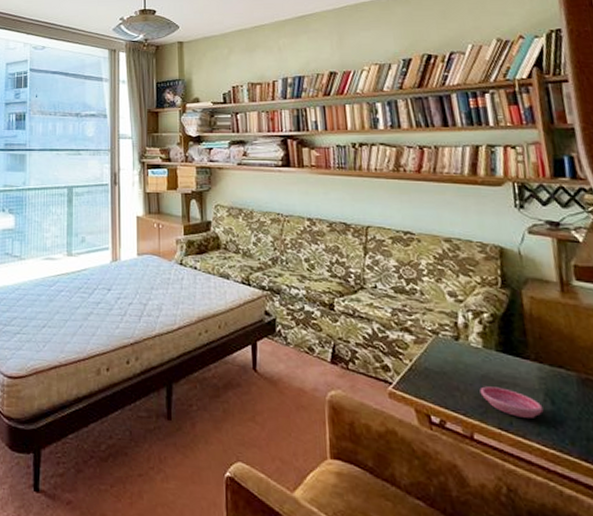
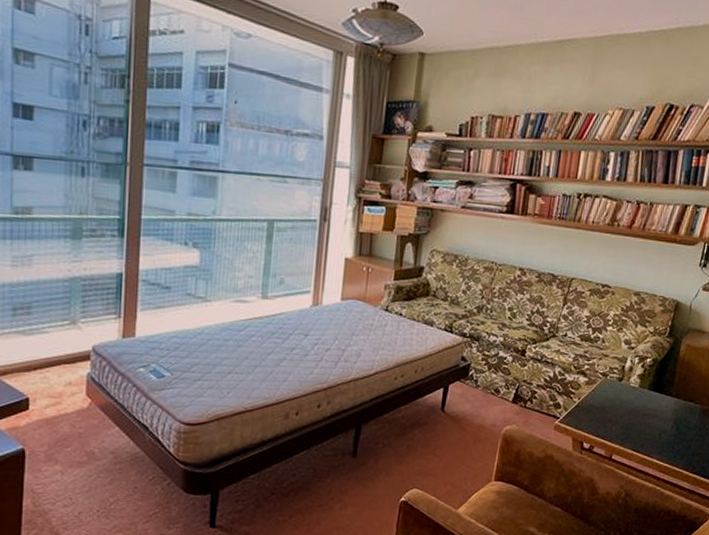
saucer: present [480,386,544,418] -> none [626,418,669,441]

